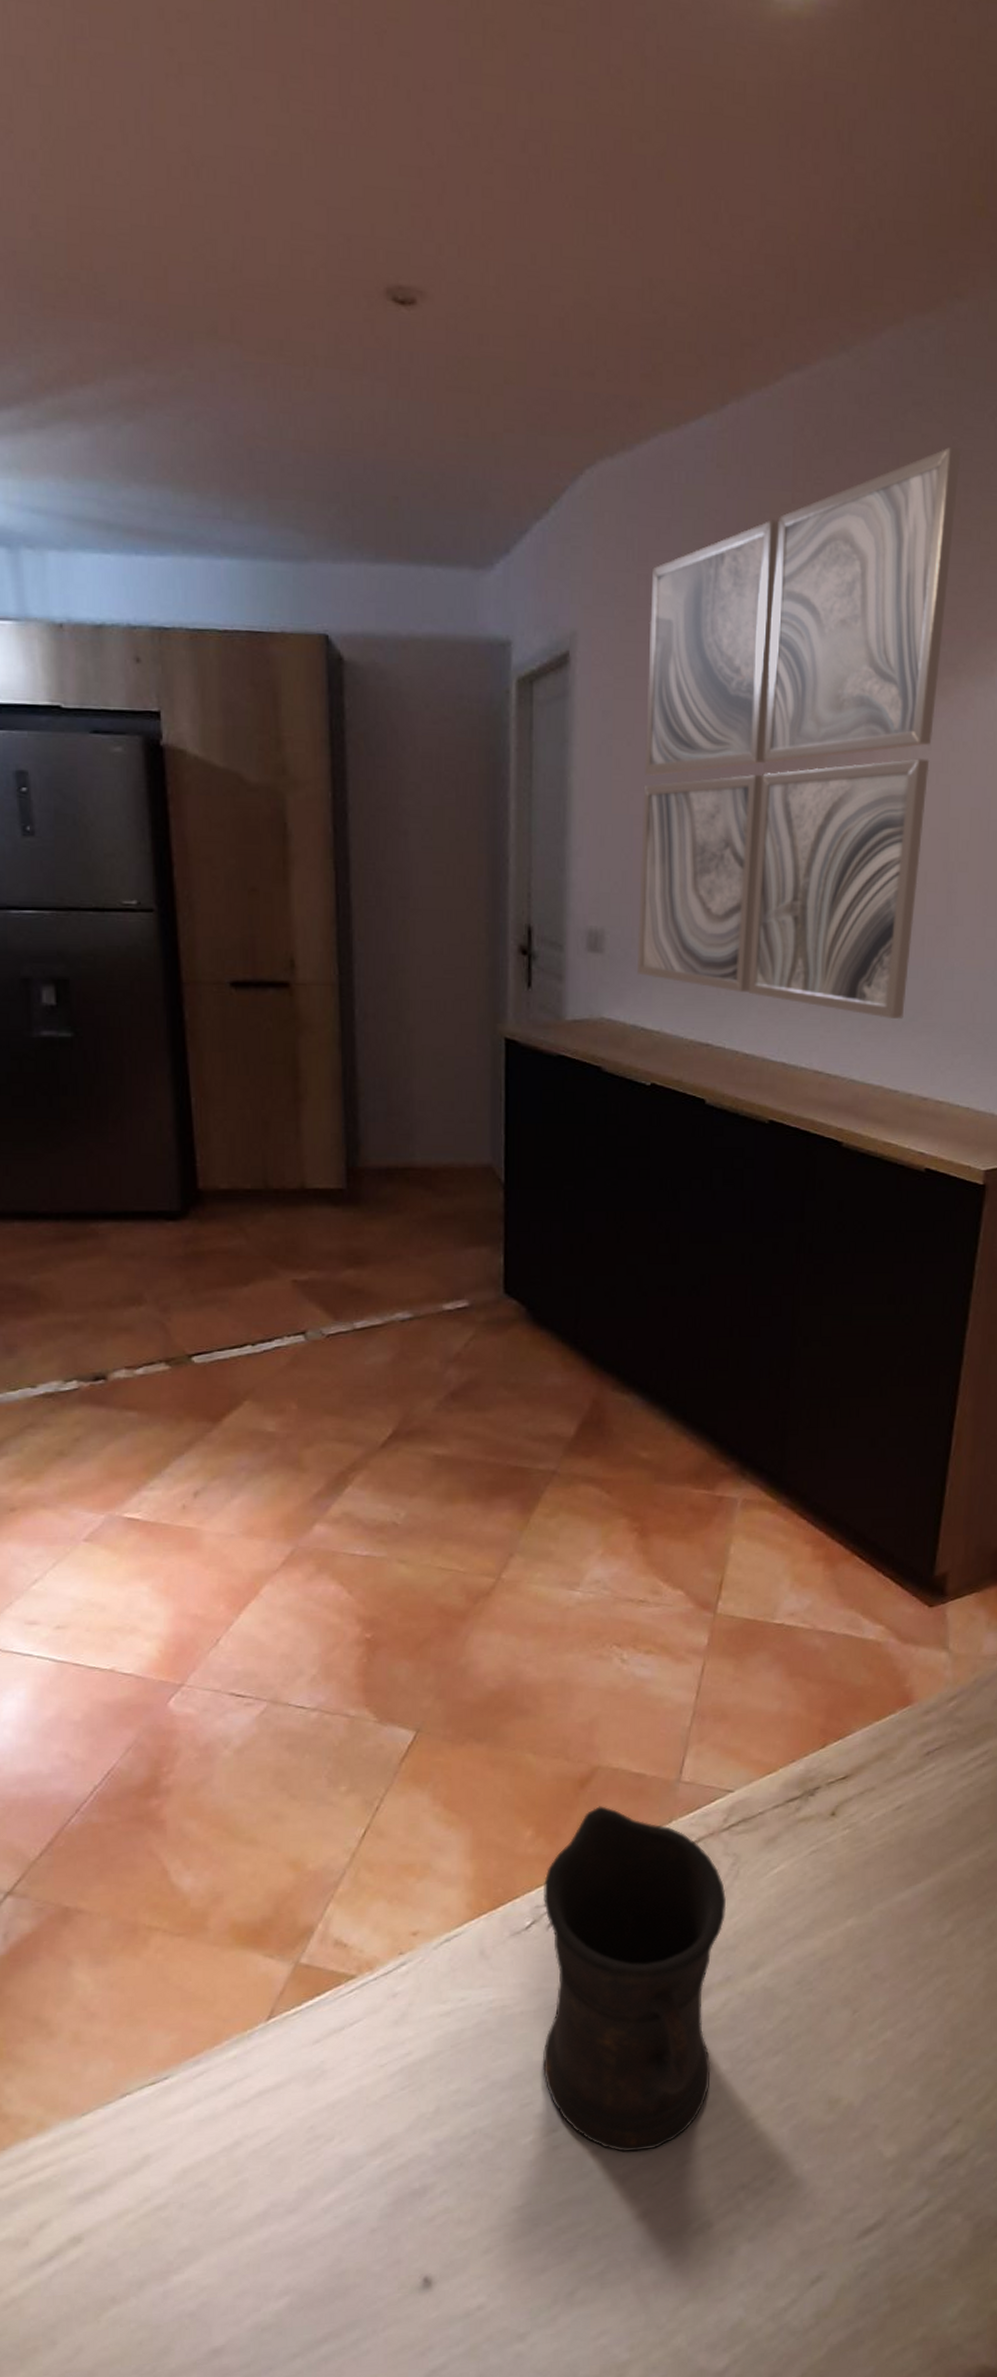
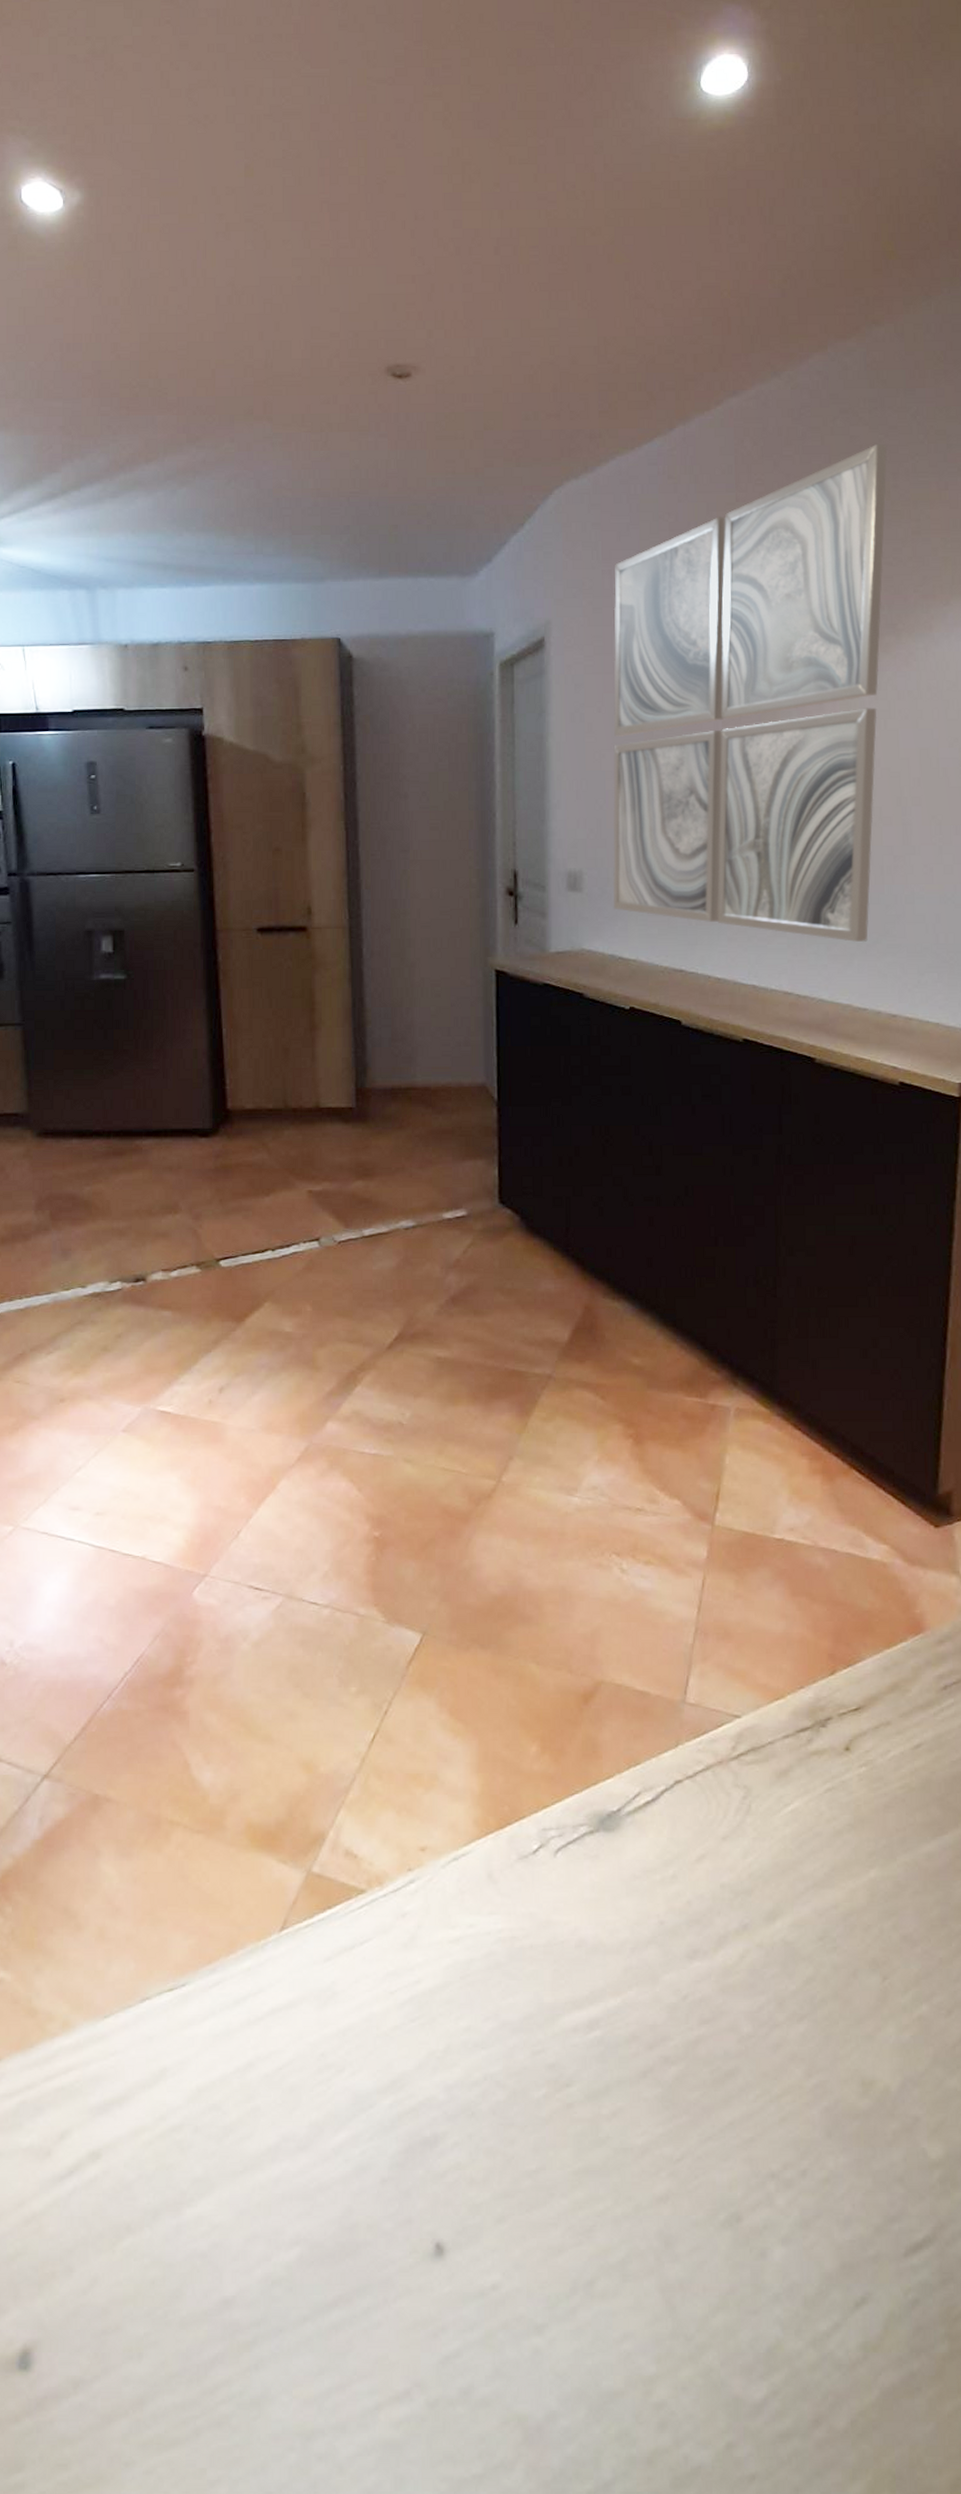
mug: present [543,1806,727,2152] -> none [550,1724,740,2121]

